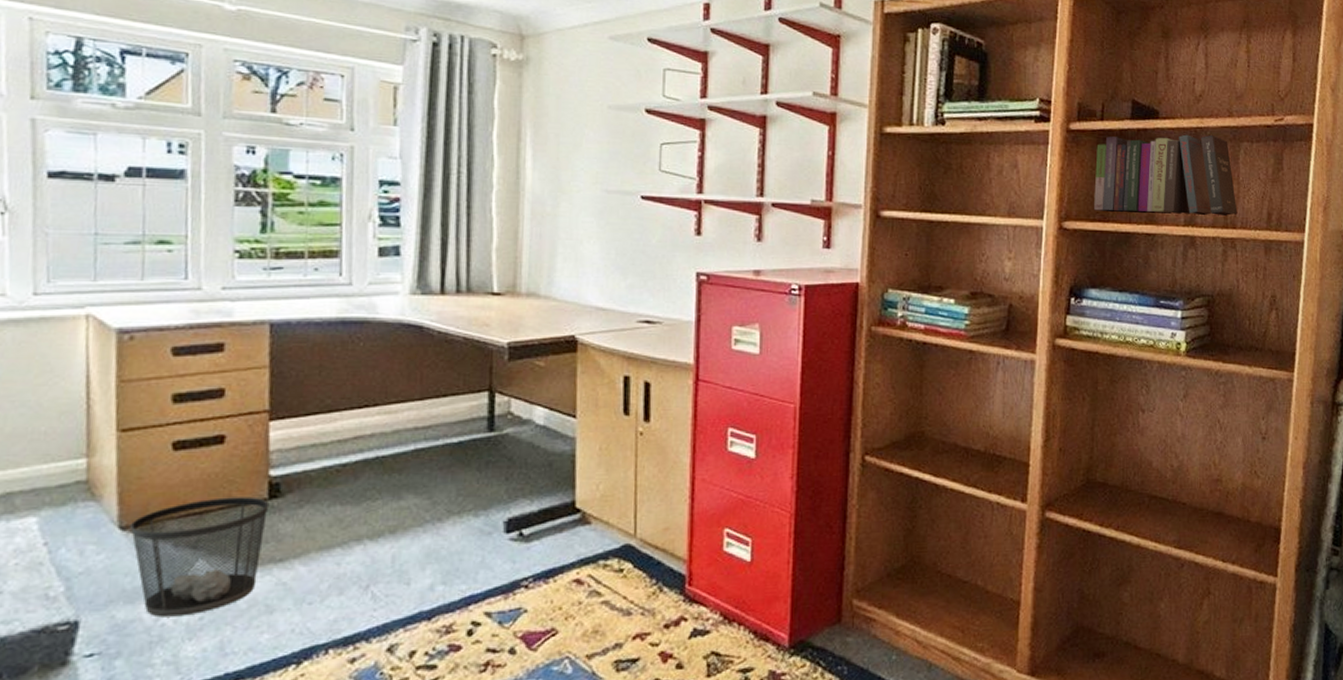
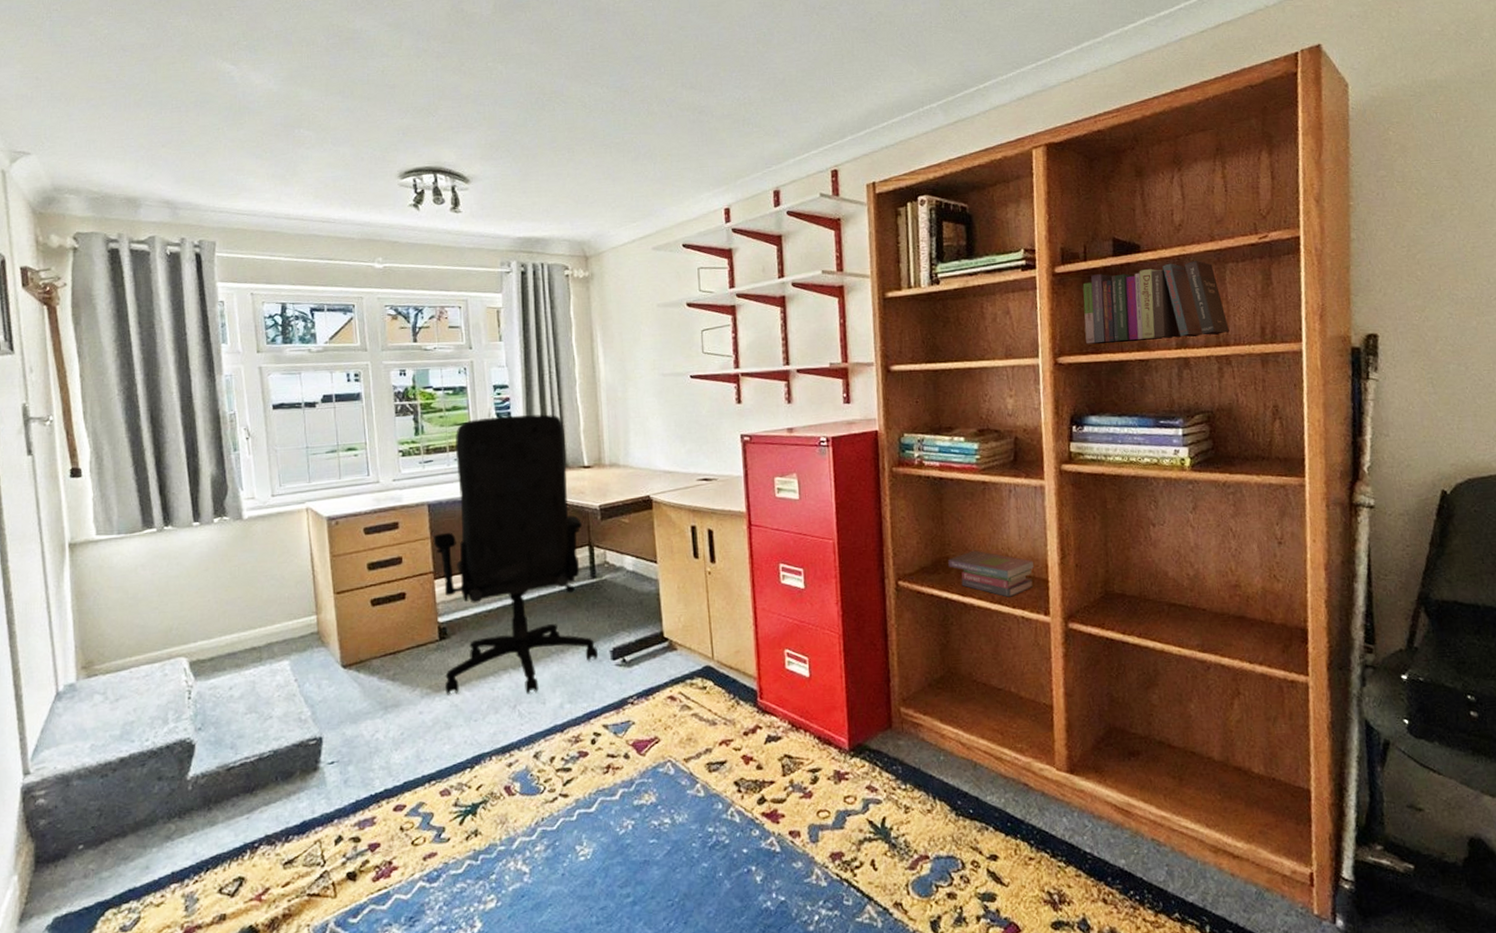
waste bin: present [129,496,270,617] -> none [348,639,441,734]
office chair: none [270,220,487,572] -> present [433,414,598,695]
books: none [923,426,1015,480] -> present [948,550,1034,597]

